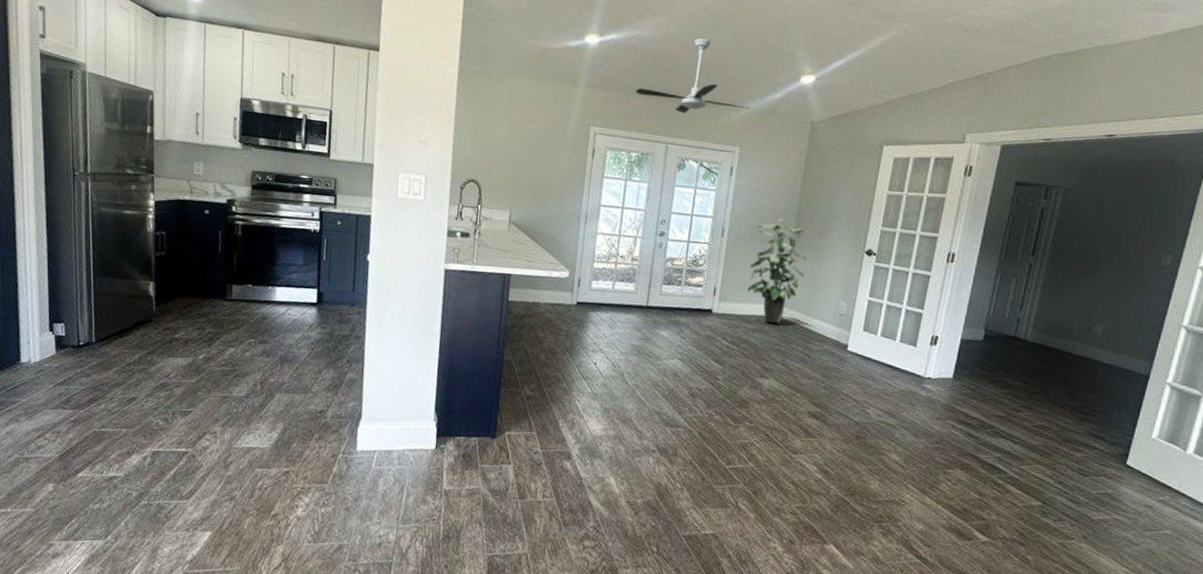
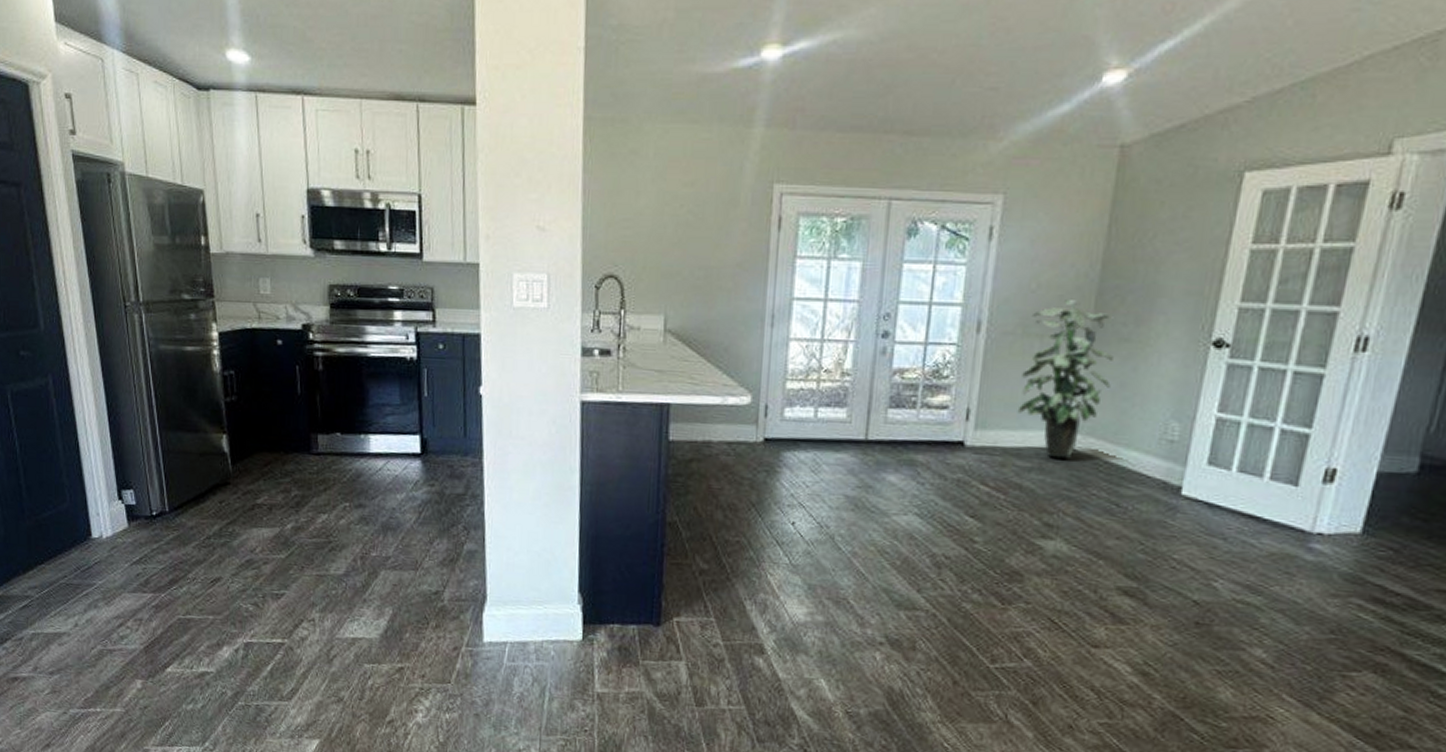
ceiling fan: present [635,38,749,113] -> none [838,32,1018,151]

